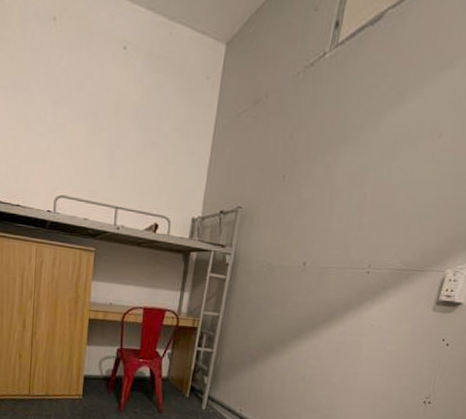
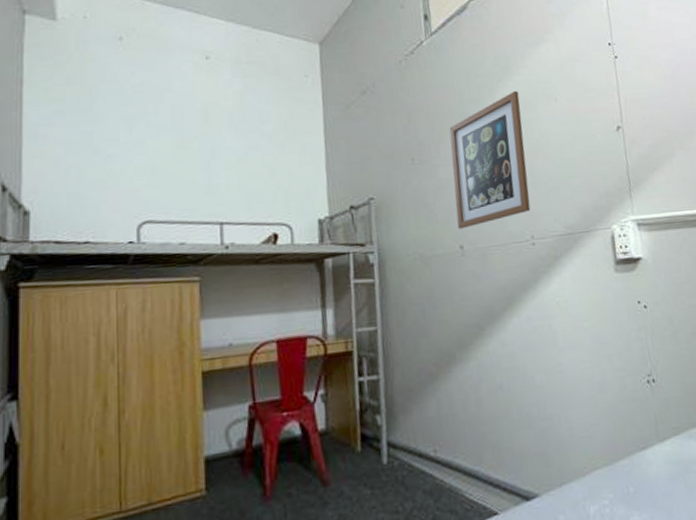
wall art: none [307,119,405,248] -> present [449,90,531,229]

